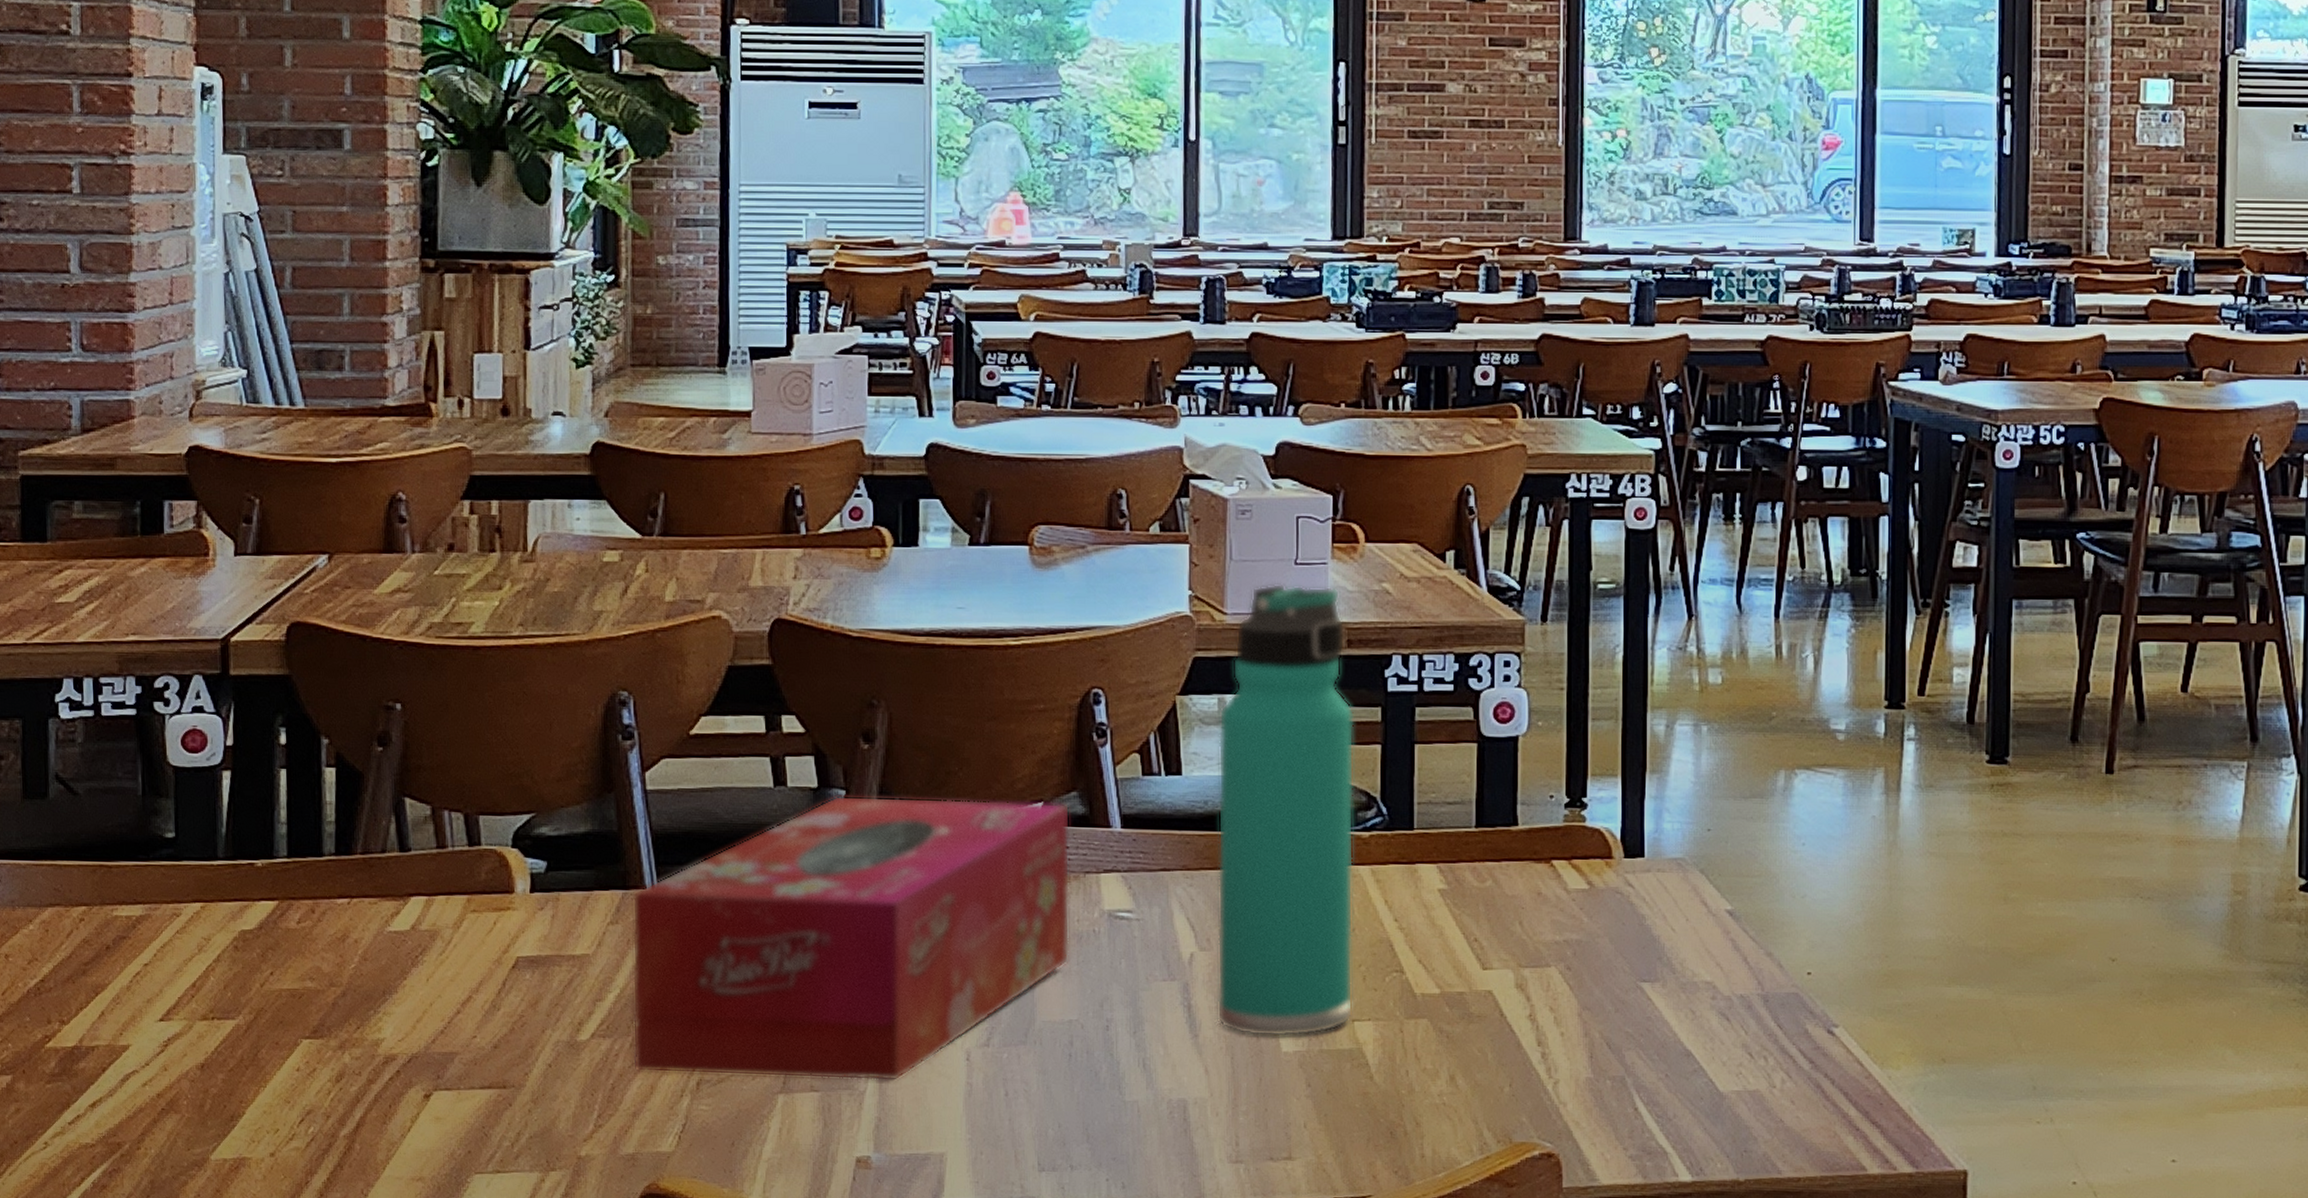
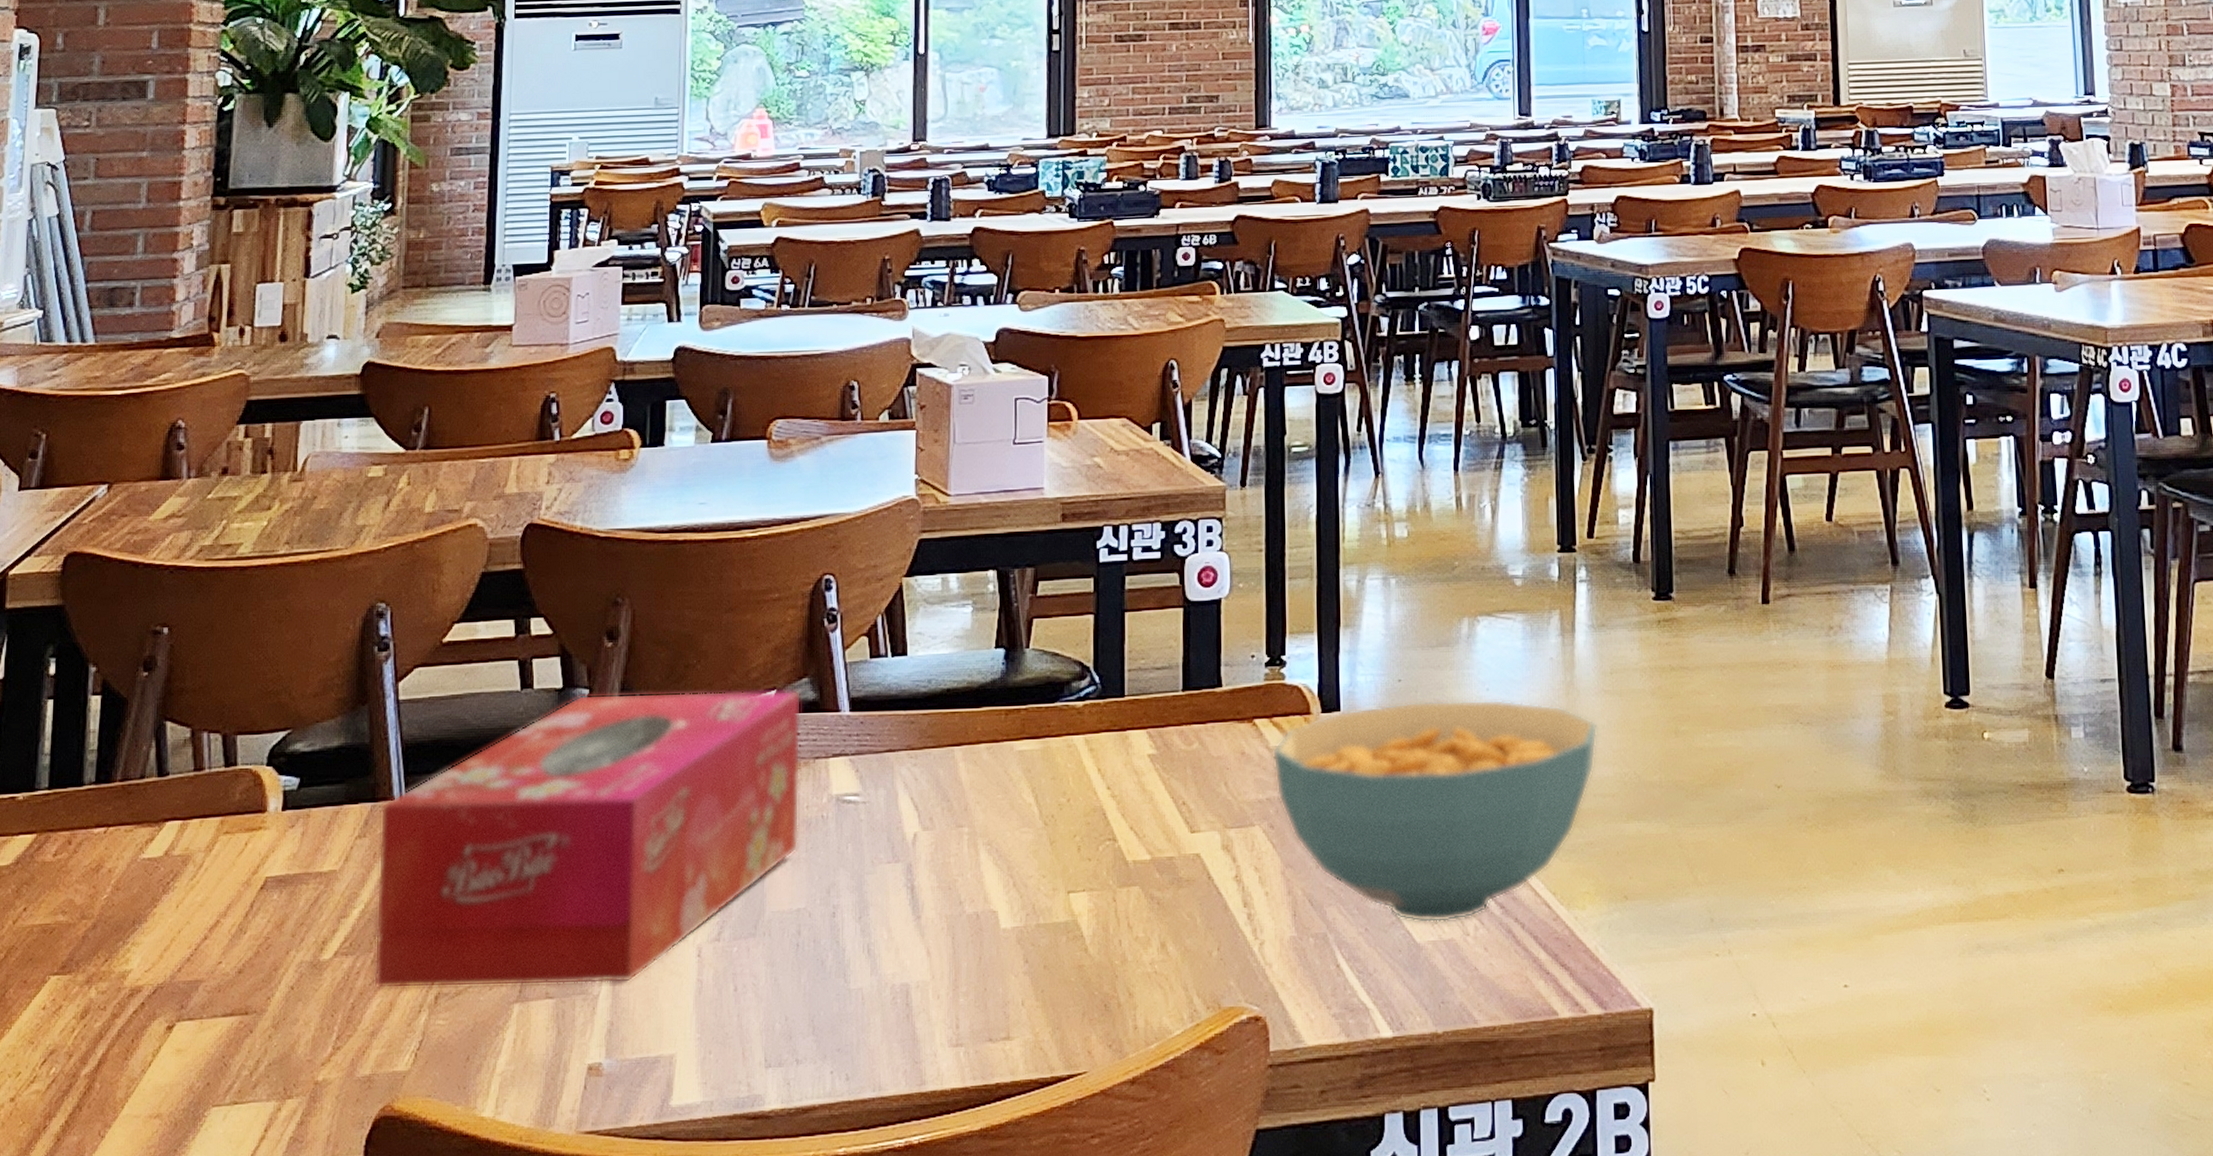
thermos bottle: present [1217,583,1354,1037] -> none [939,463,1069,914]
cereal bowl: none [1570,852,1921,1074] -> present [1272,699,1598,923]

